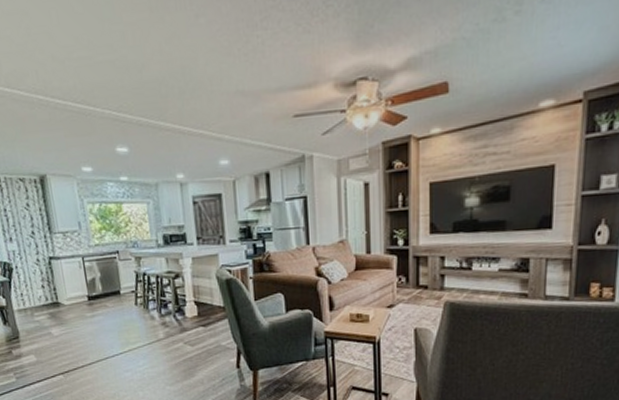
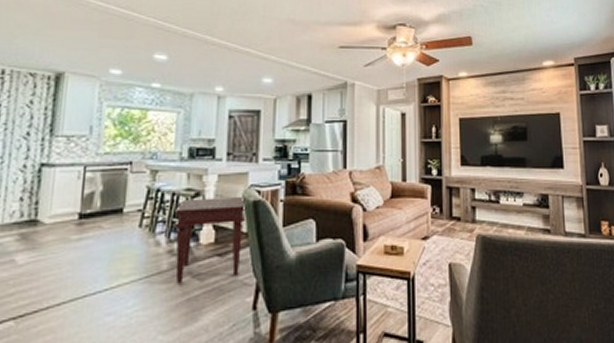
side table: none [161,275,222,349] -> present [174,196,247,284]

